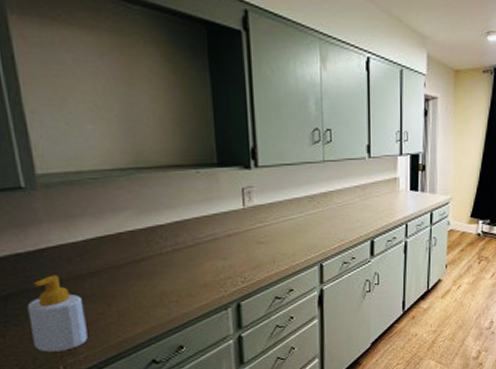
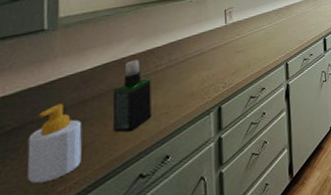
spray bottle: none [112,236,160,316] -> present [112,59,151,133]

